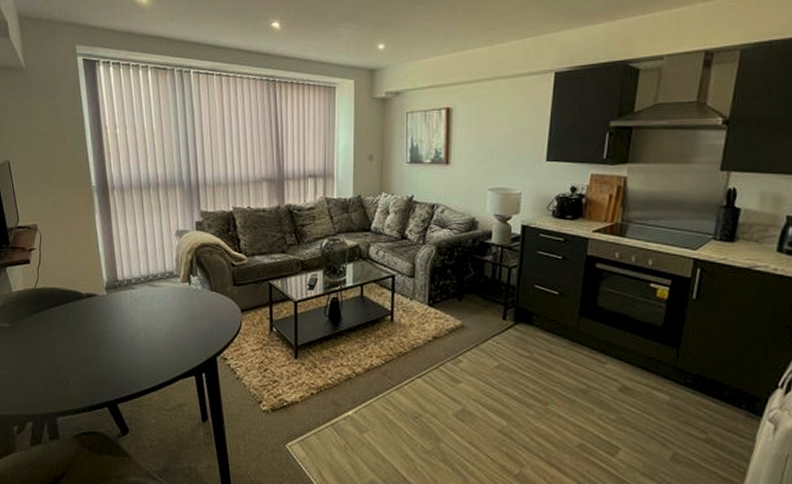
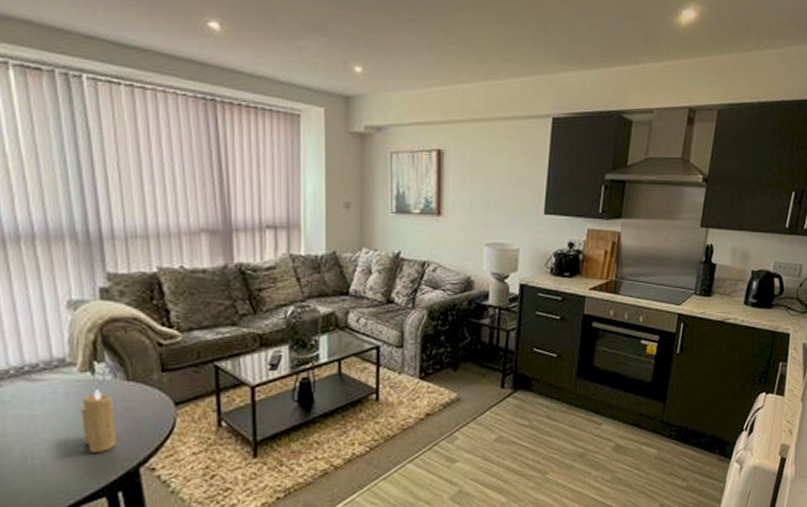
candle: none [180,296,203,342] -> present [79,389,118,453]

